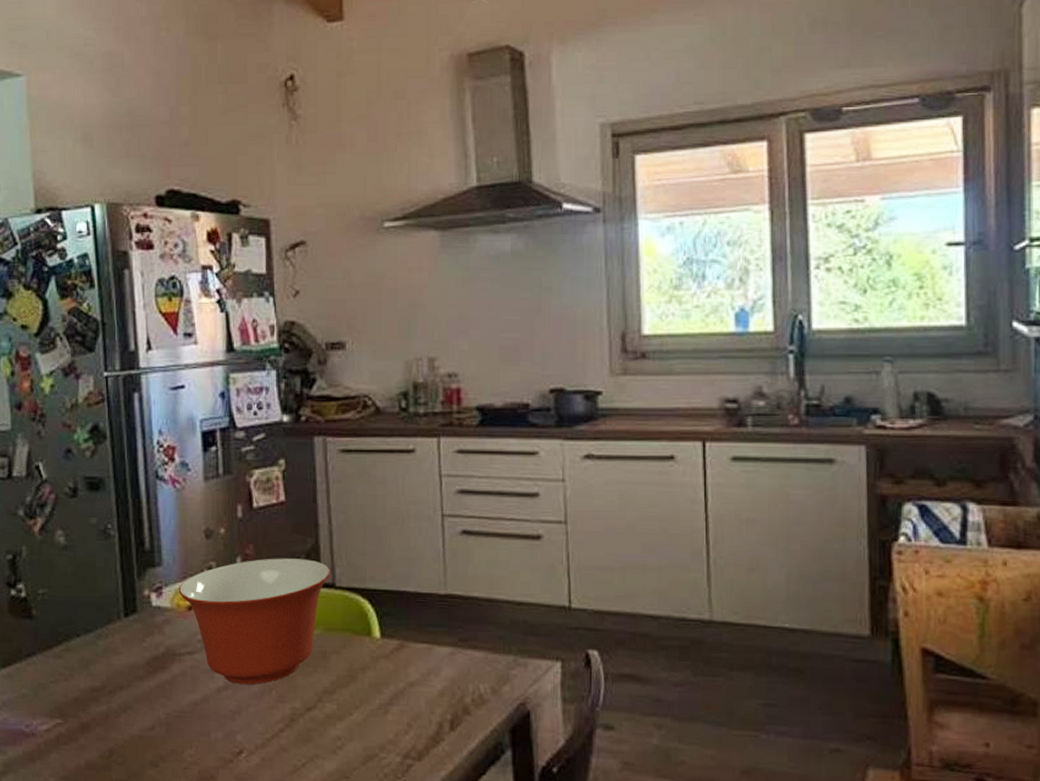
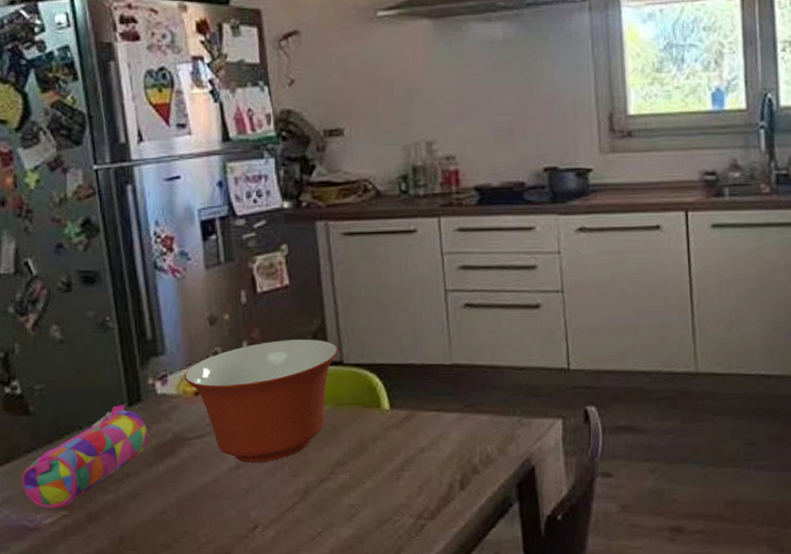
pencil case: none [21,614,142,716] -> present [21,404,149,509]

